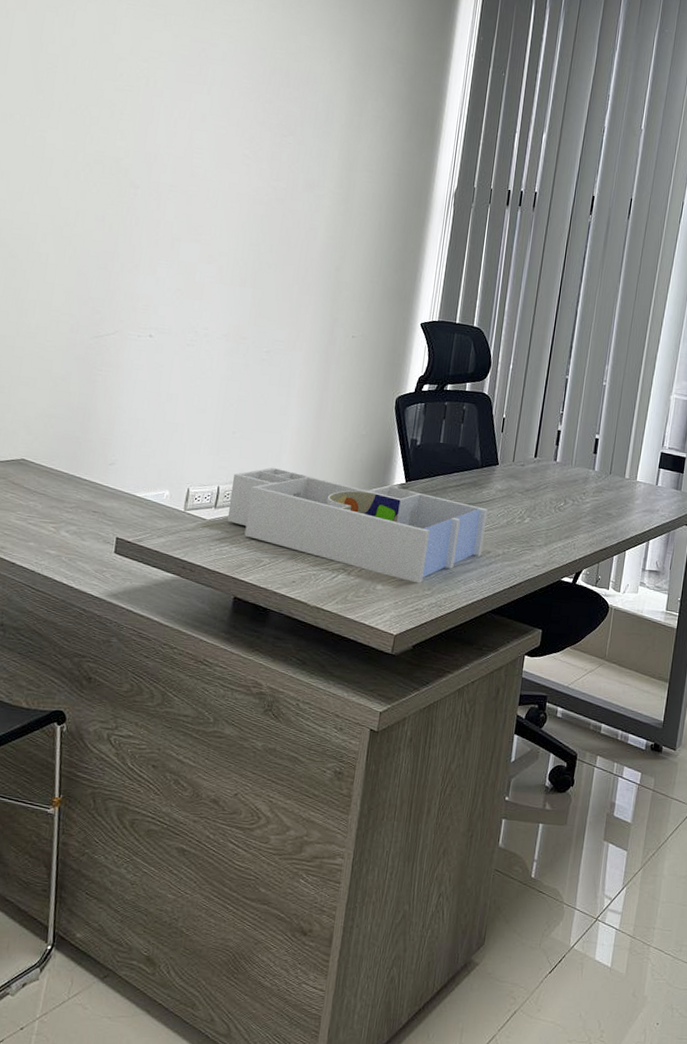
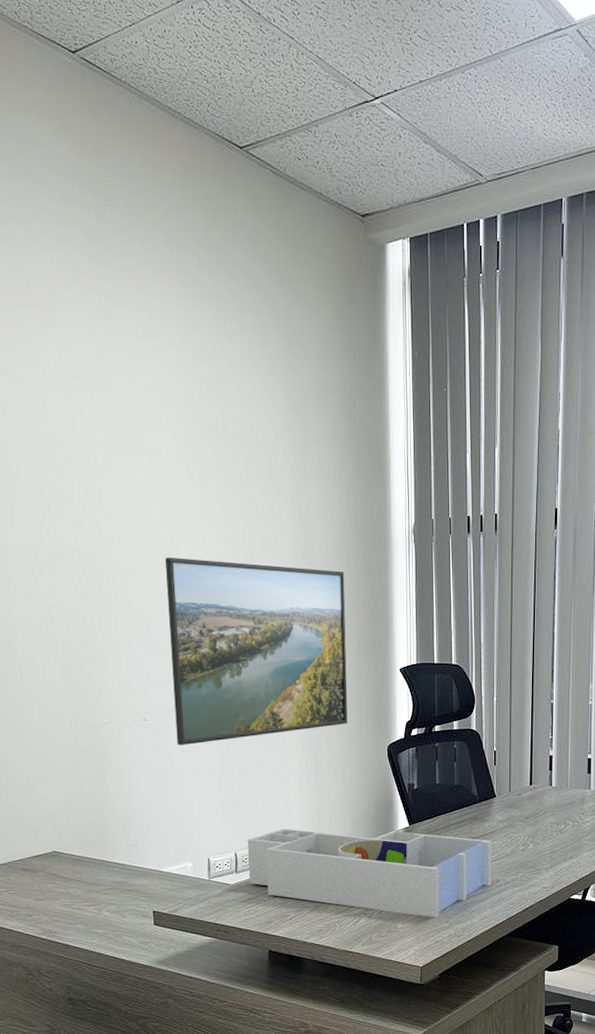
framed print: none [179,181,381,371] -> present [164,557,348,745]

